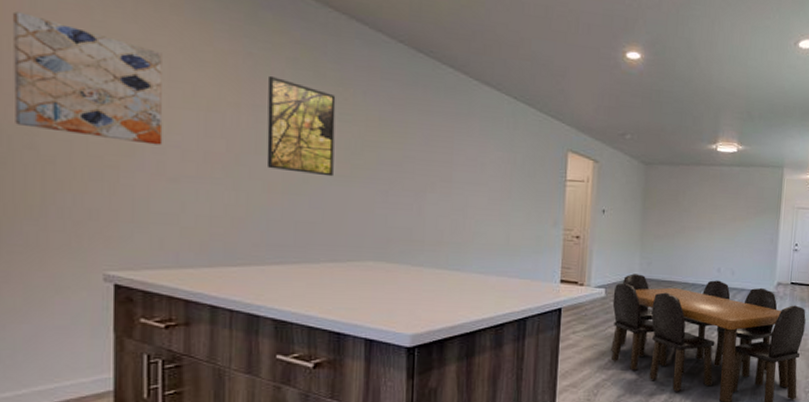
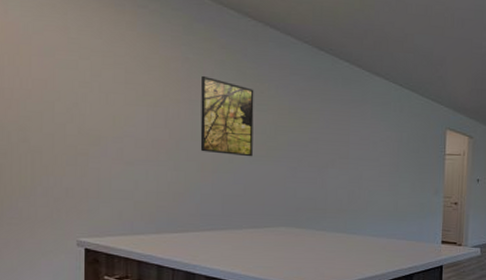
wall art: present [12,11,163,145] -> none [11,34,121,136]

